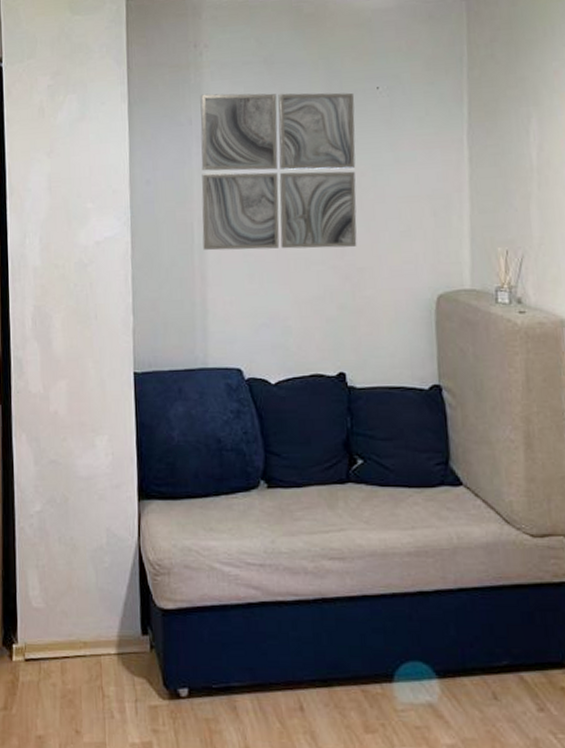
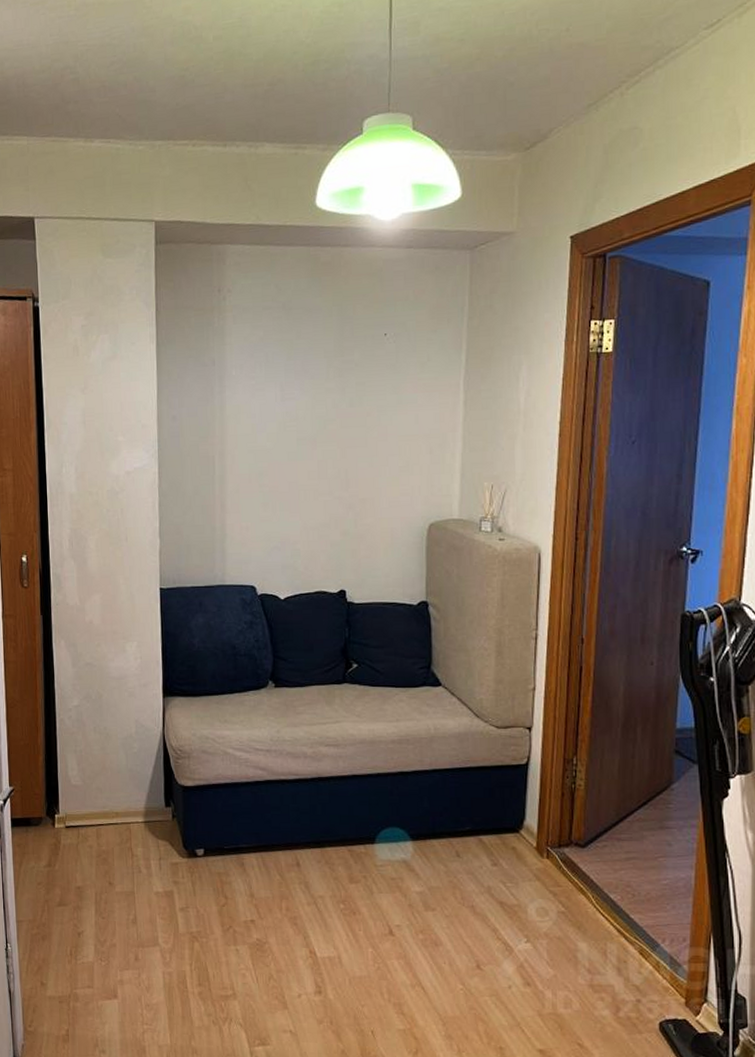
wall art: present [200,92,357,251] -> none [222,336,364,481]

